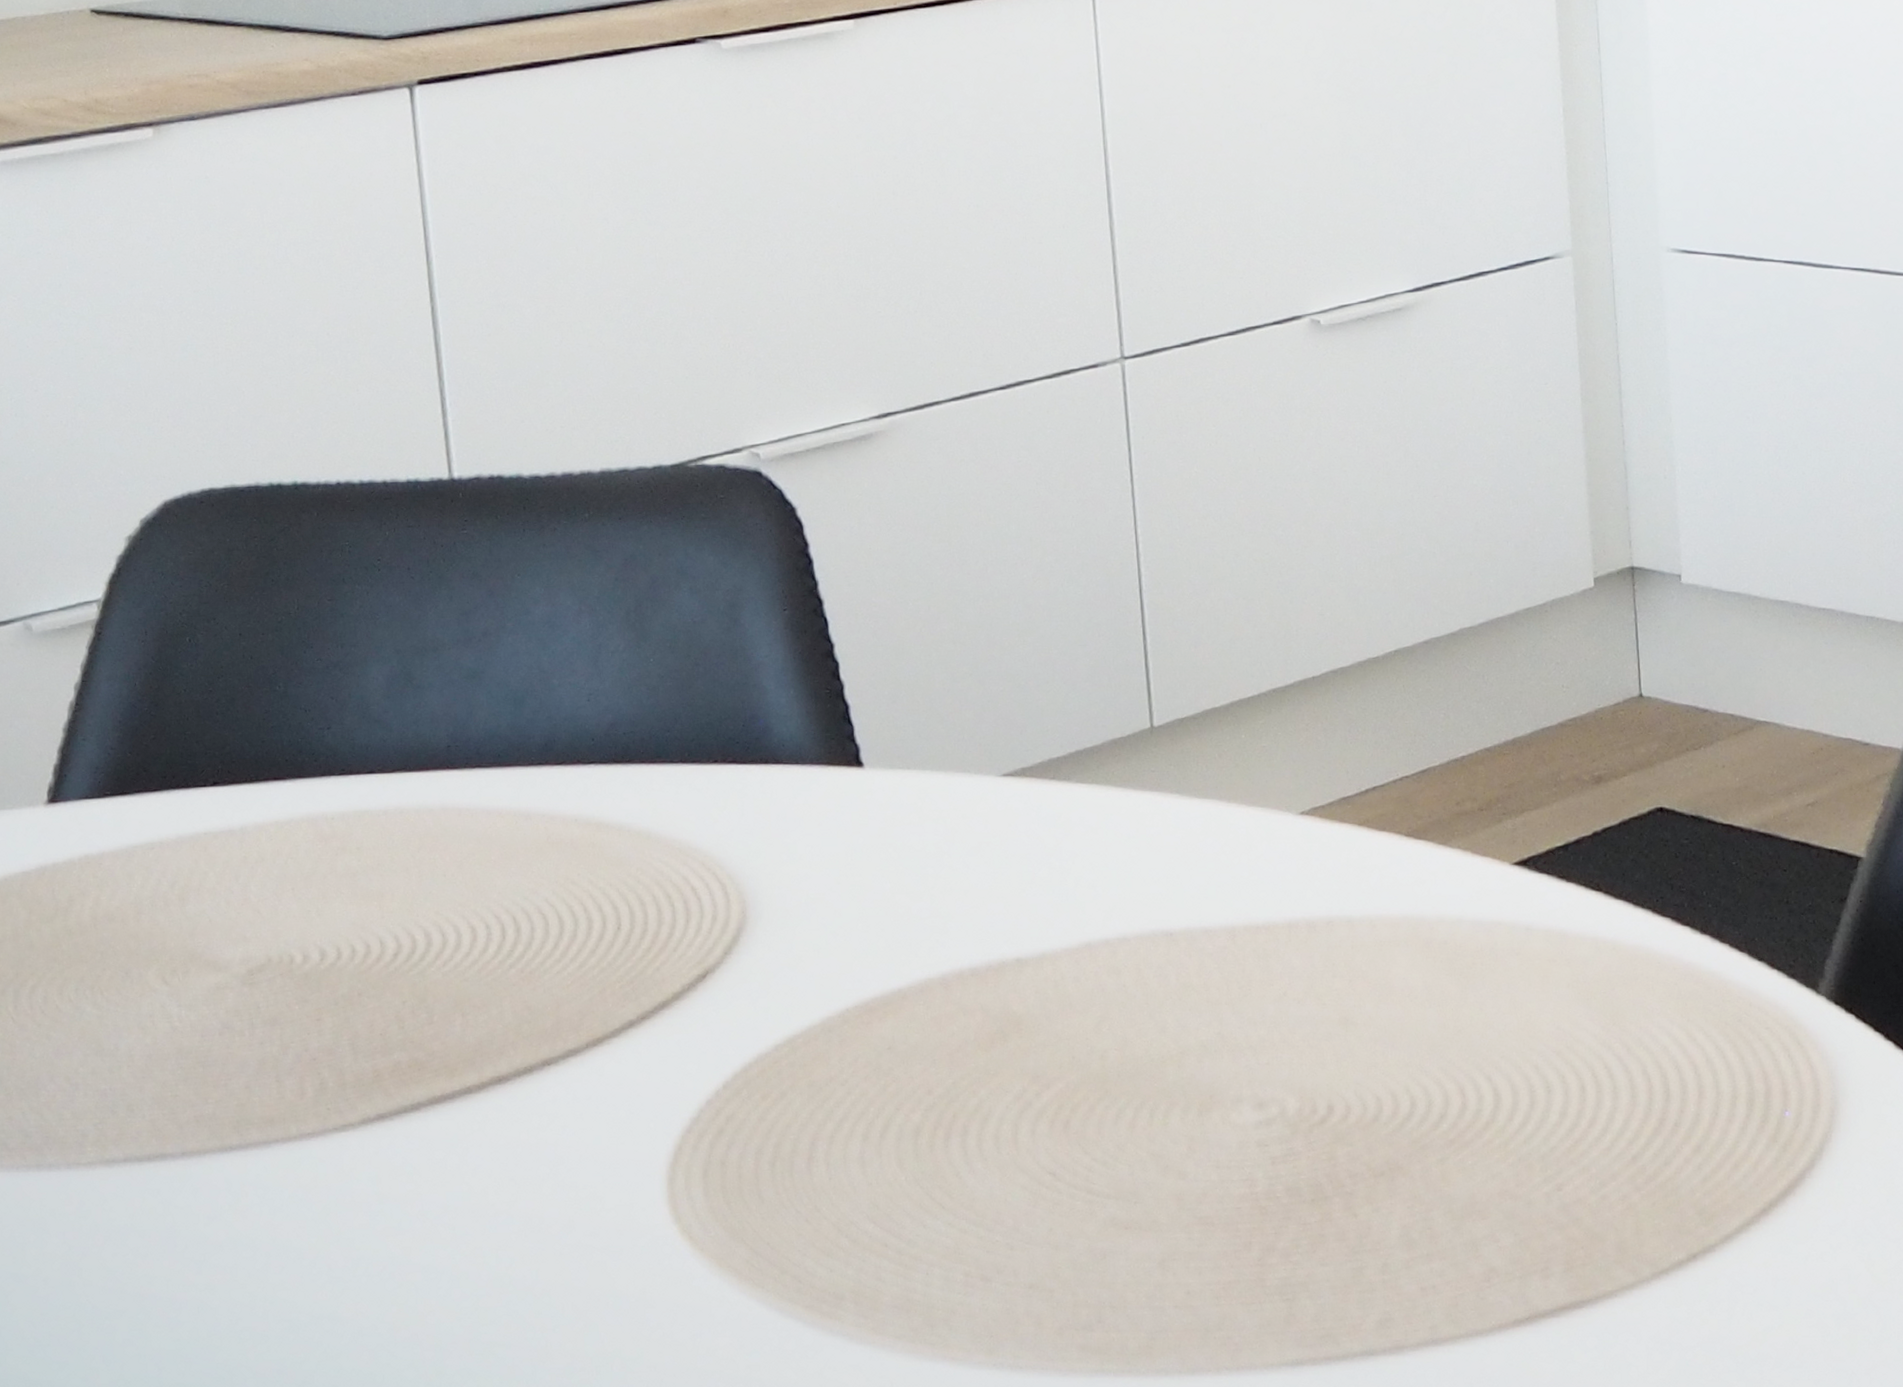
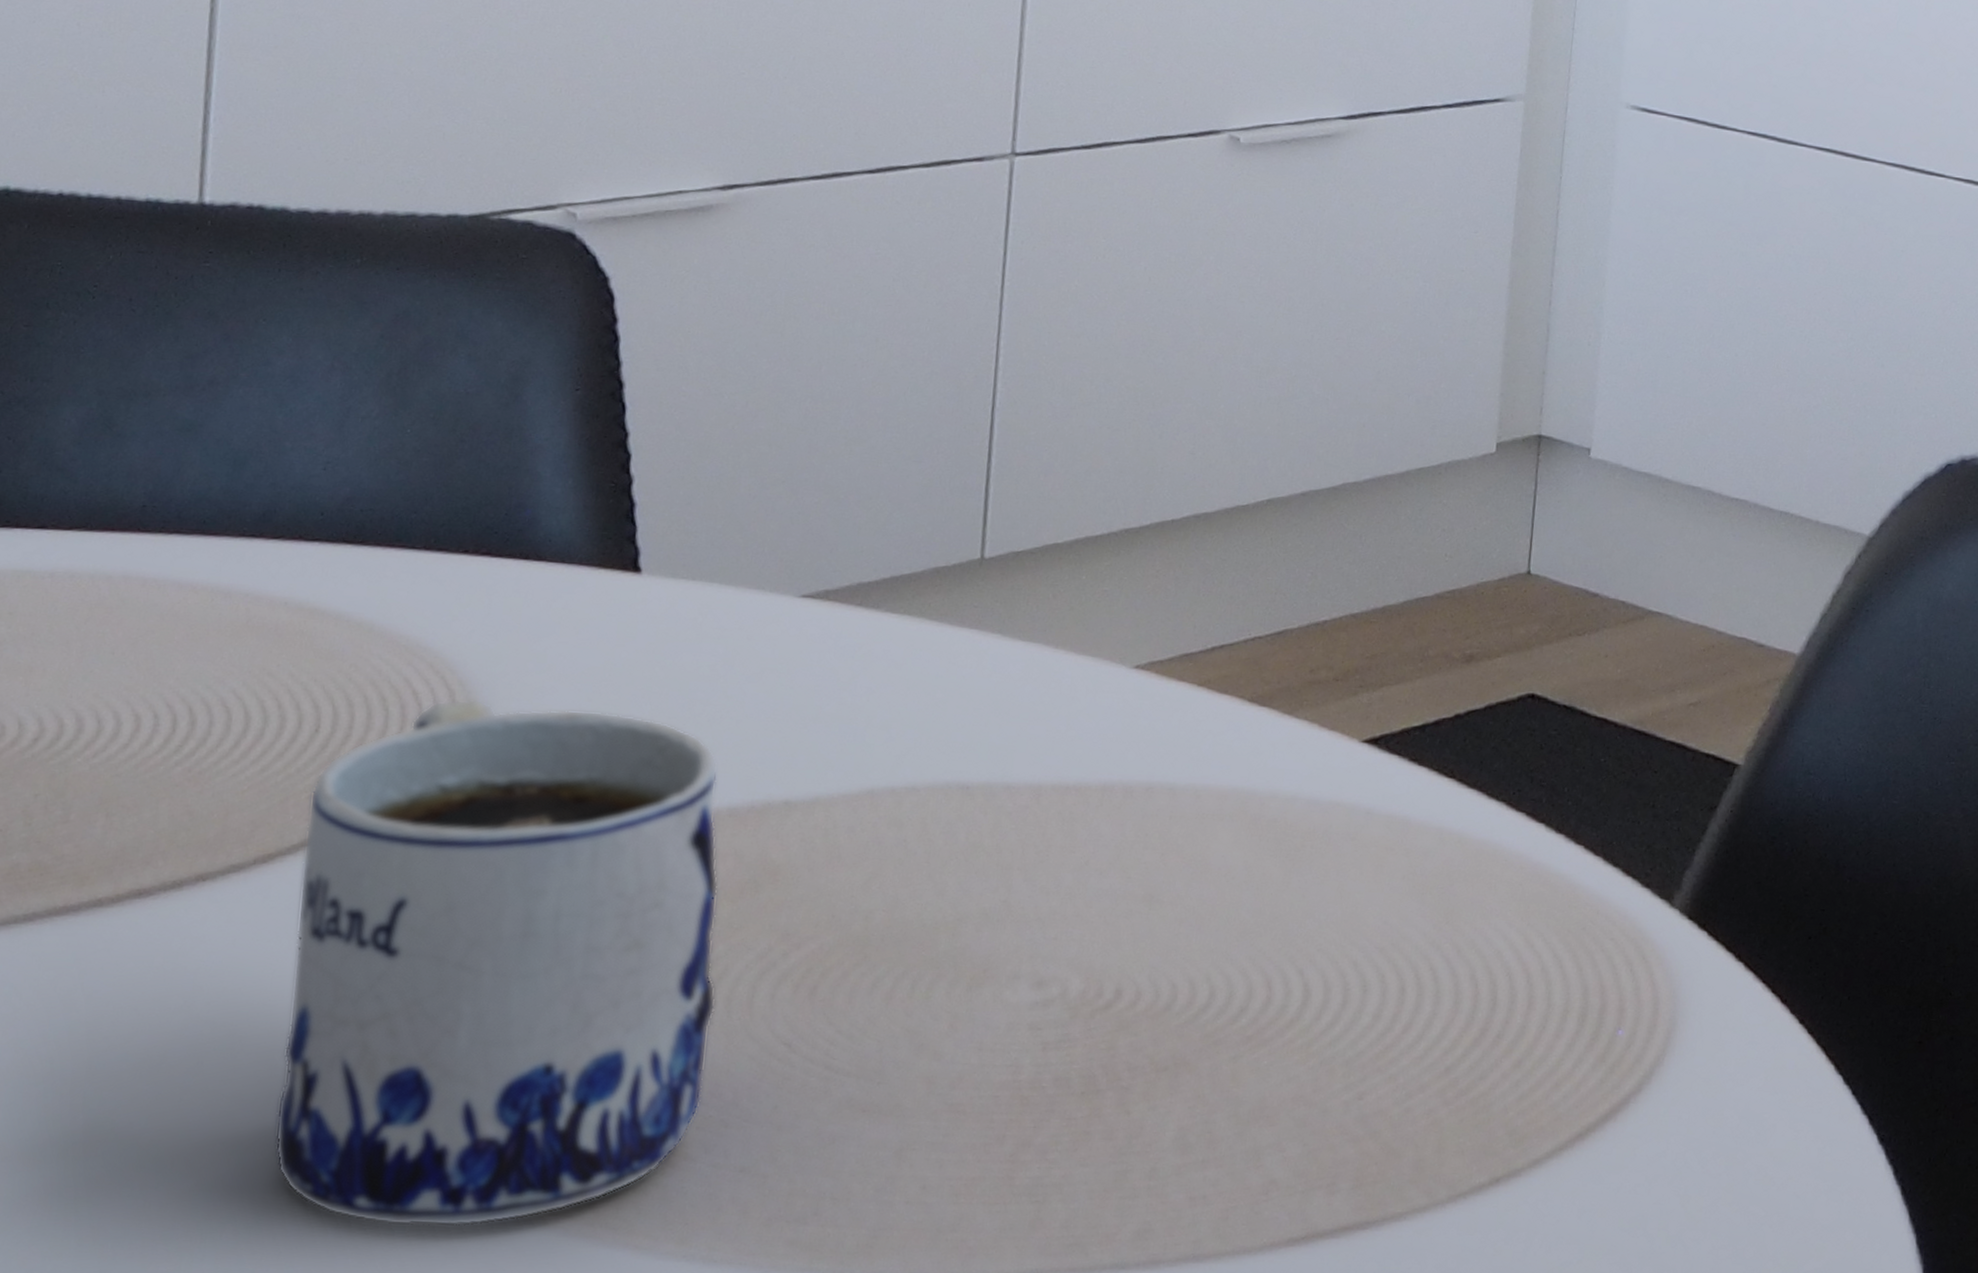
mug: none [622,890,987,1352] -> present [274,699,718,1227]

